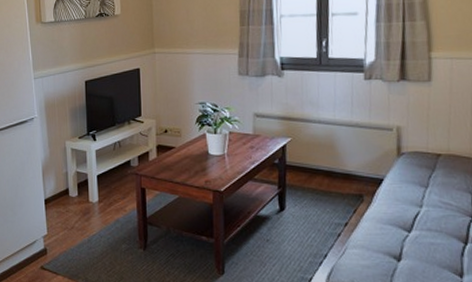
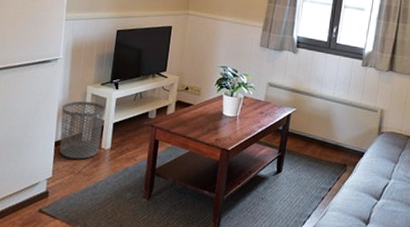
waste bin: none [45,156,88,215] -> present [59,101,105,160]

